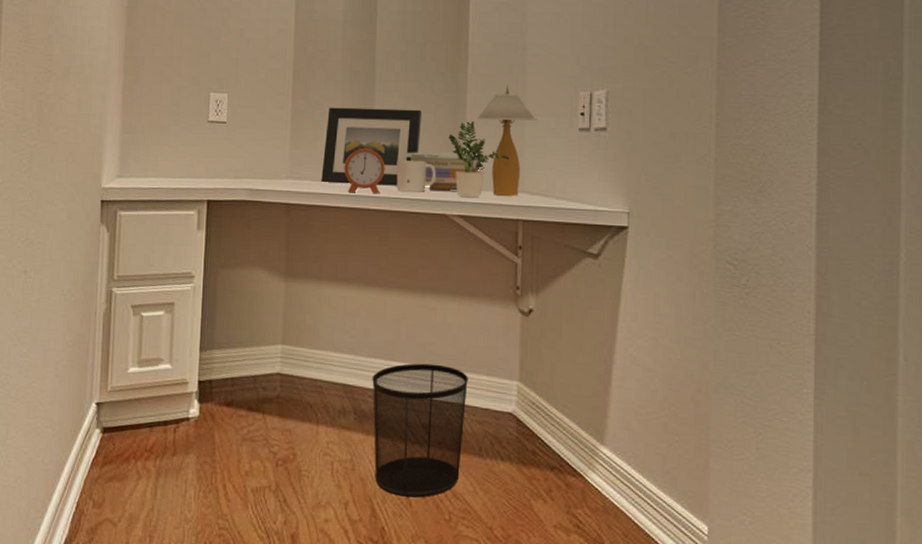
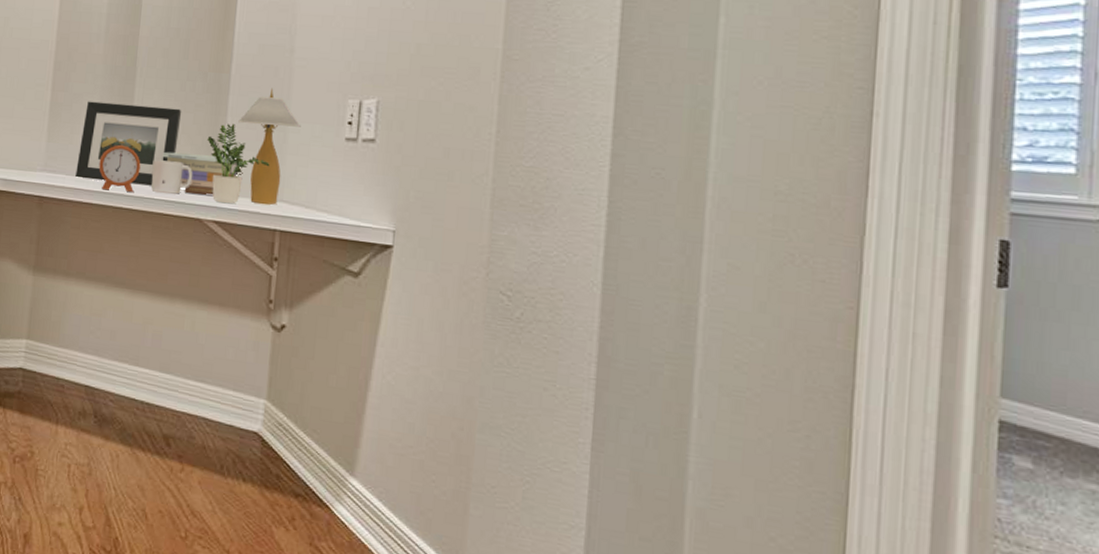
waste bin: present [372,363,468,498] -> none [111,370,214,511]

